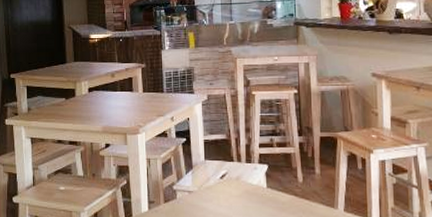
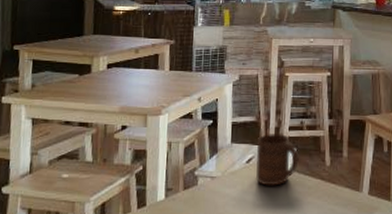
cup: none [229,151,271,201] -> present [255,134,299,186]

